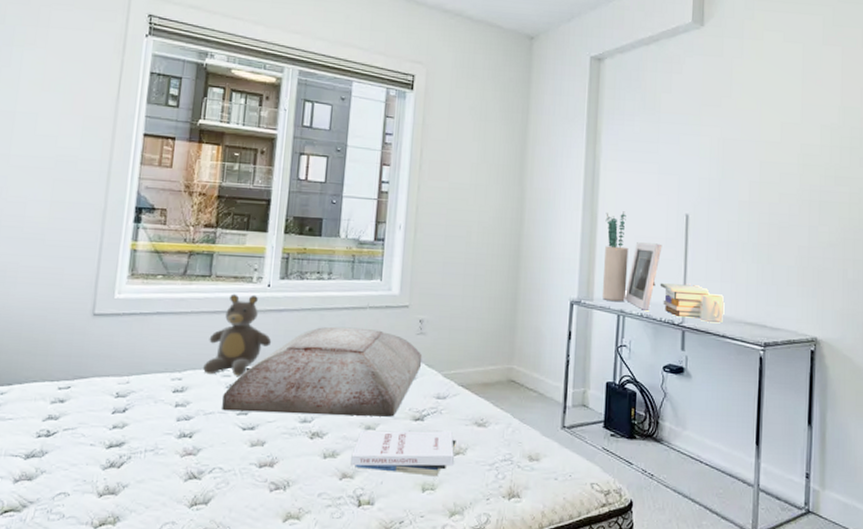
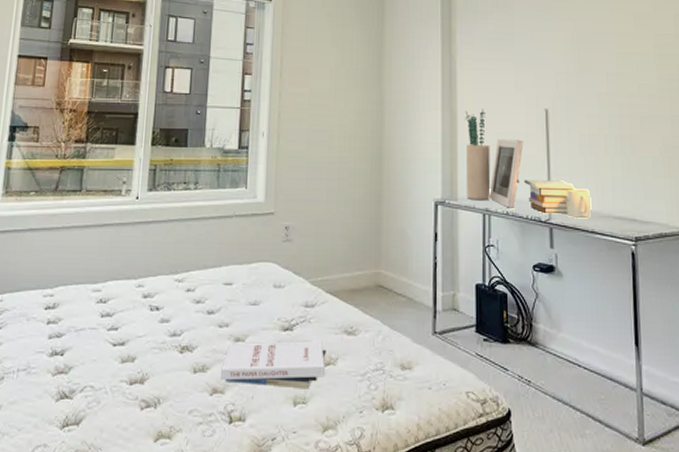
teddy bear: present [203,293,272,376] -> none [74,207,141,290]
cushion: present [222,326,423,417] -> none [93,236,289,328]

